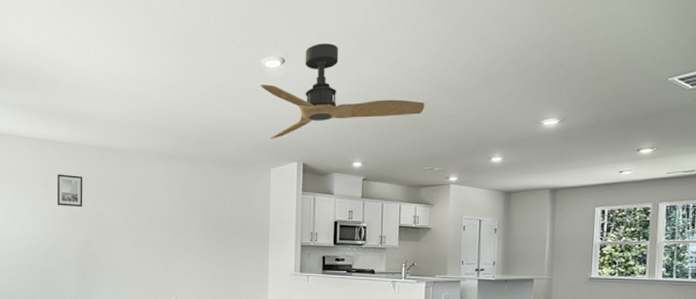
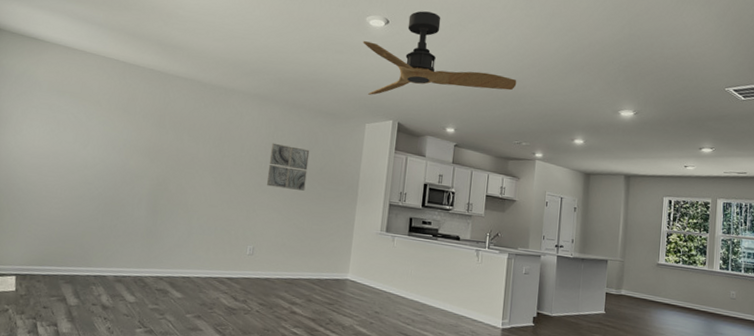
wall art: present [56,174,83,207] -> none [134,101,168,140]
wall art: none [181,198,219,241] -> present [266,143,310,191]

